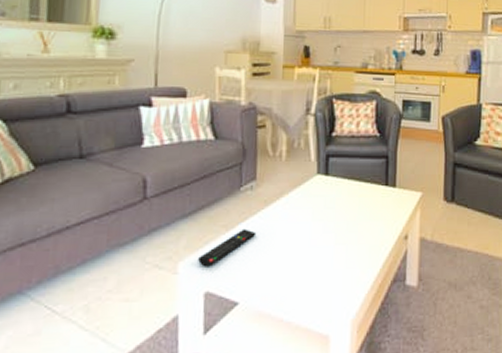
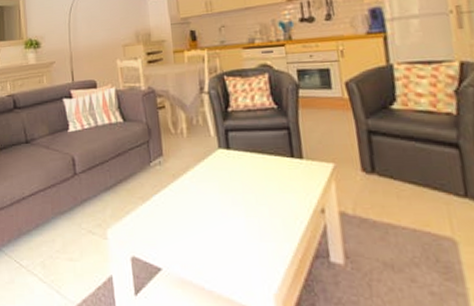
remote control: present [198,228,257,267] -> none [122,200,170,234]

